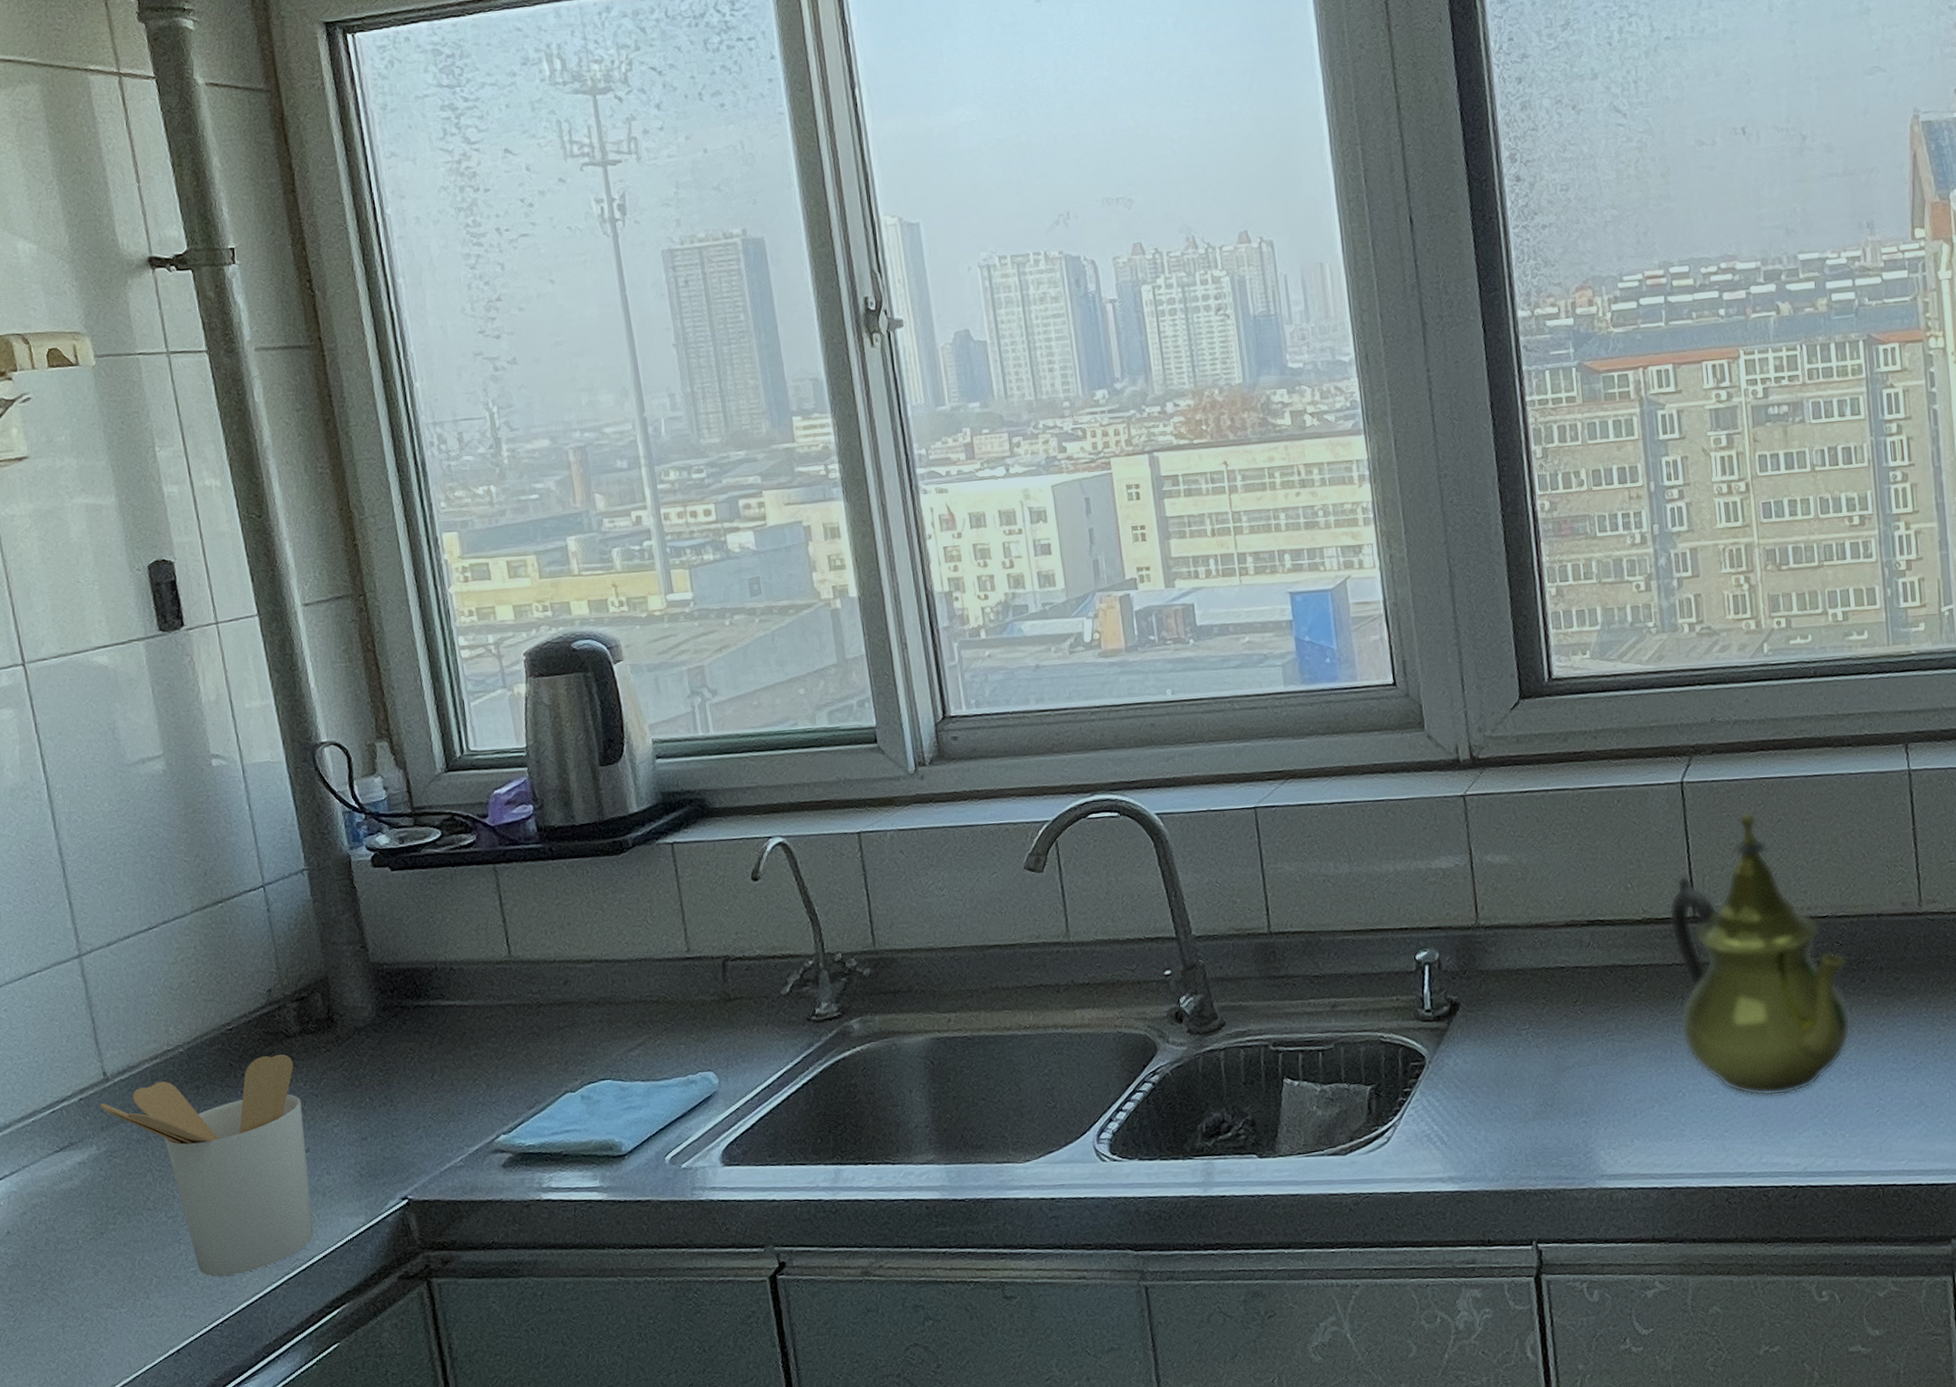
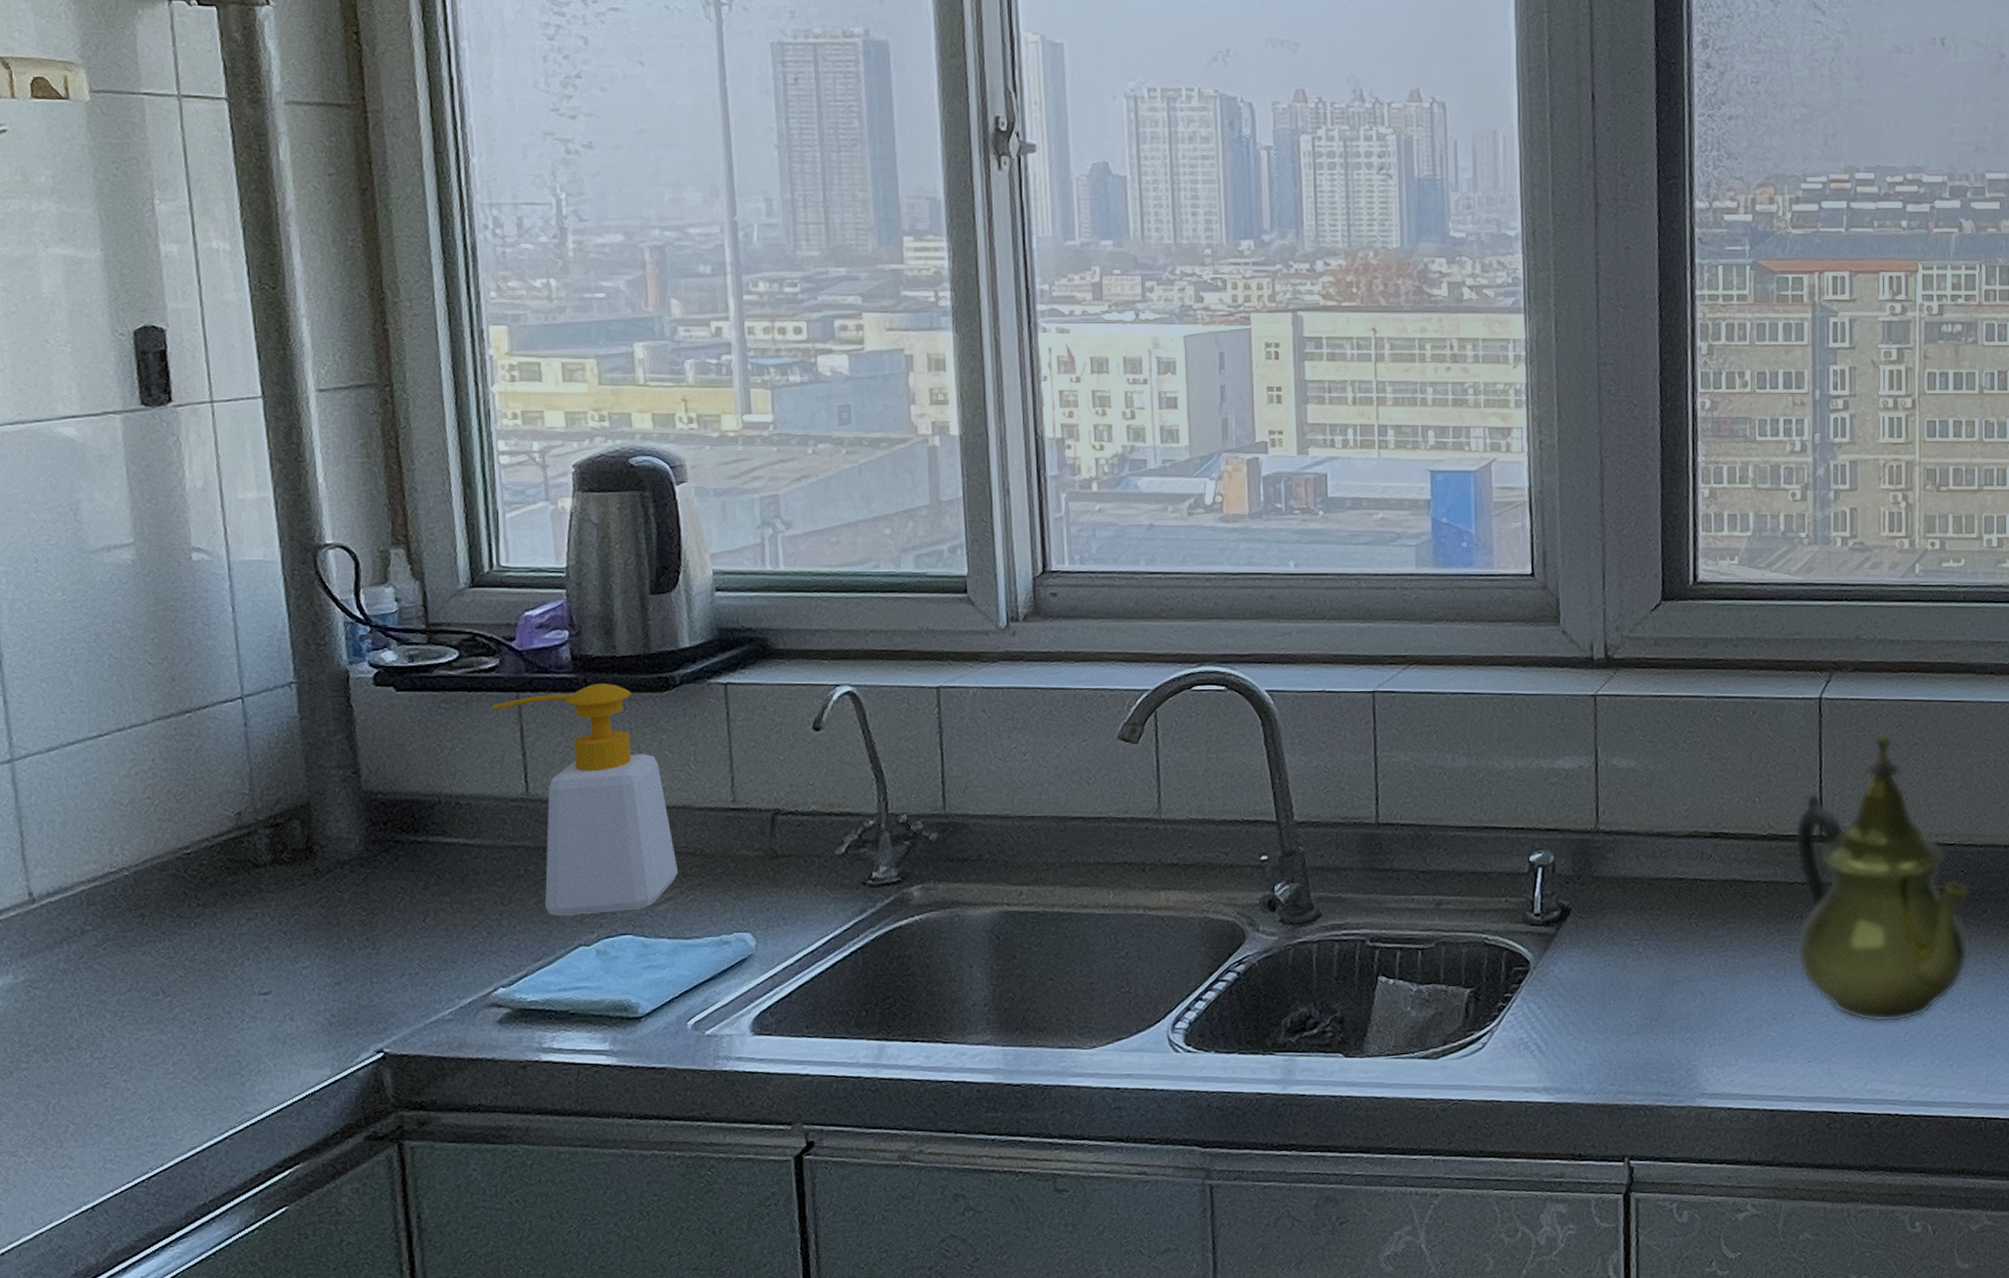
utensil holder: present [99,1054,314,1277] -> none [20,885,269,1127]
soap bottle: none [474,850,646,1066] -> present [492,684,679,916]

